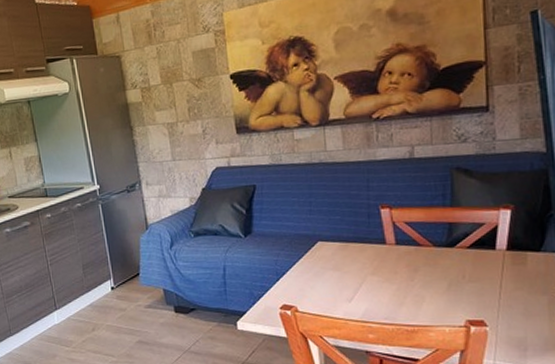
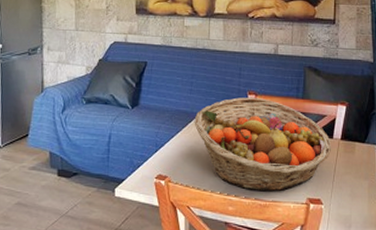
fruit basket: none [317,211,494,316] -> present [194,97,331,192]

